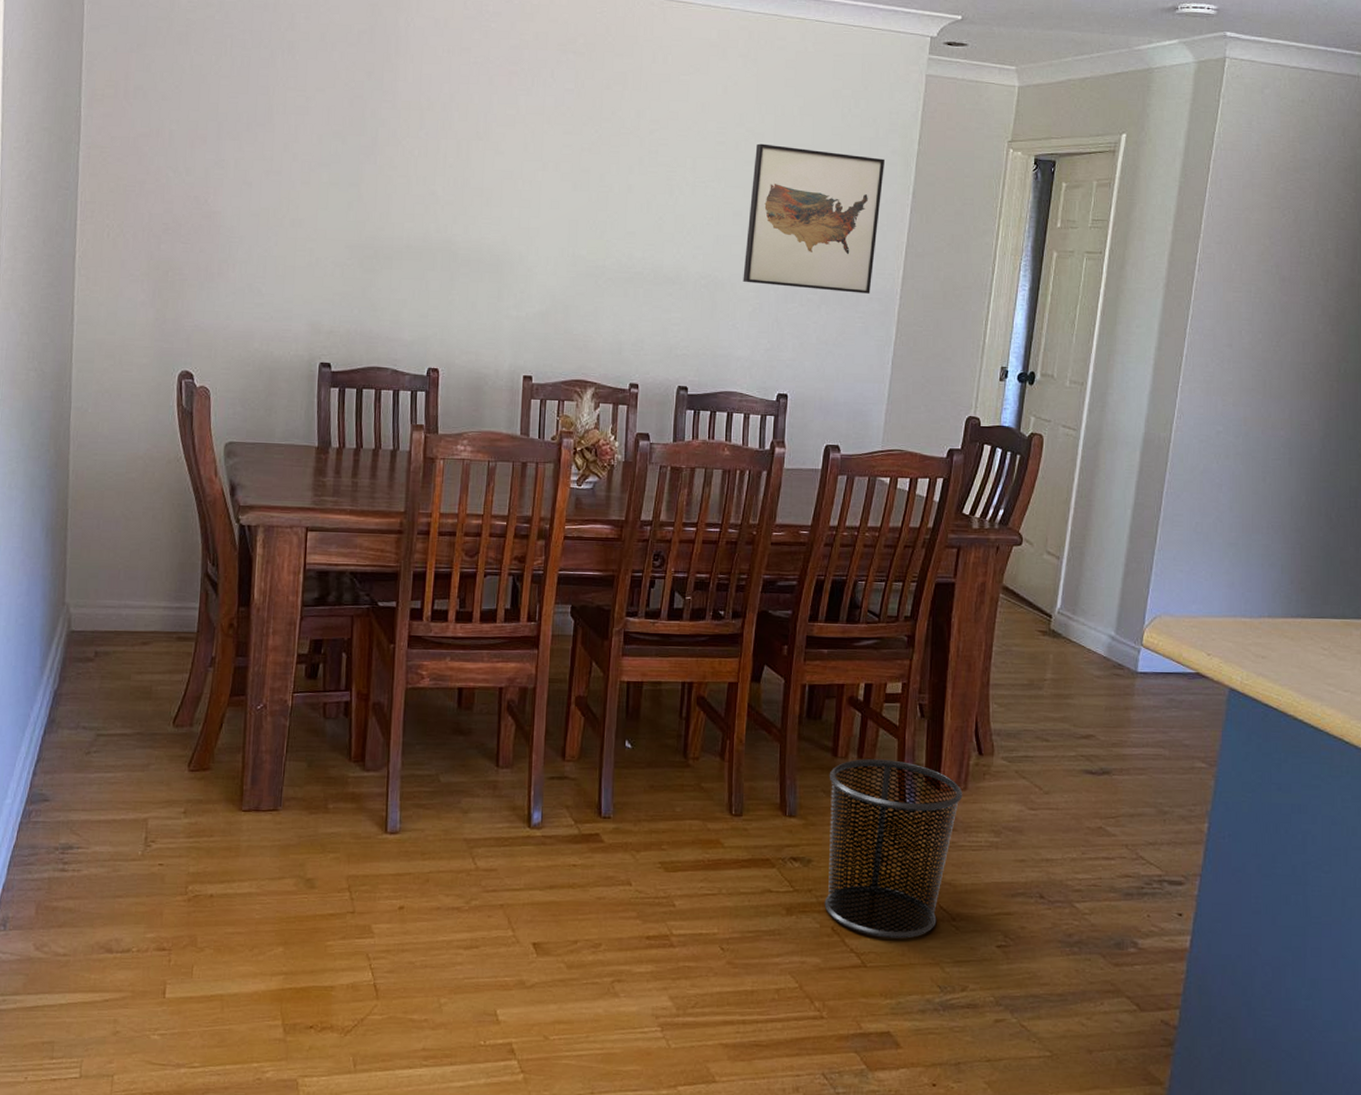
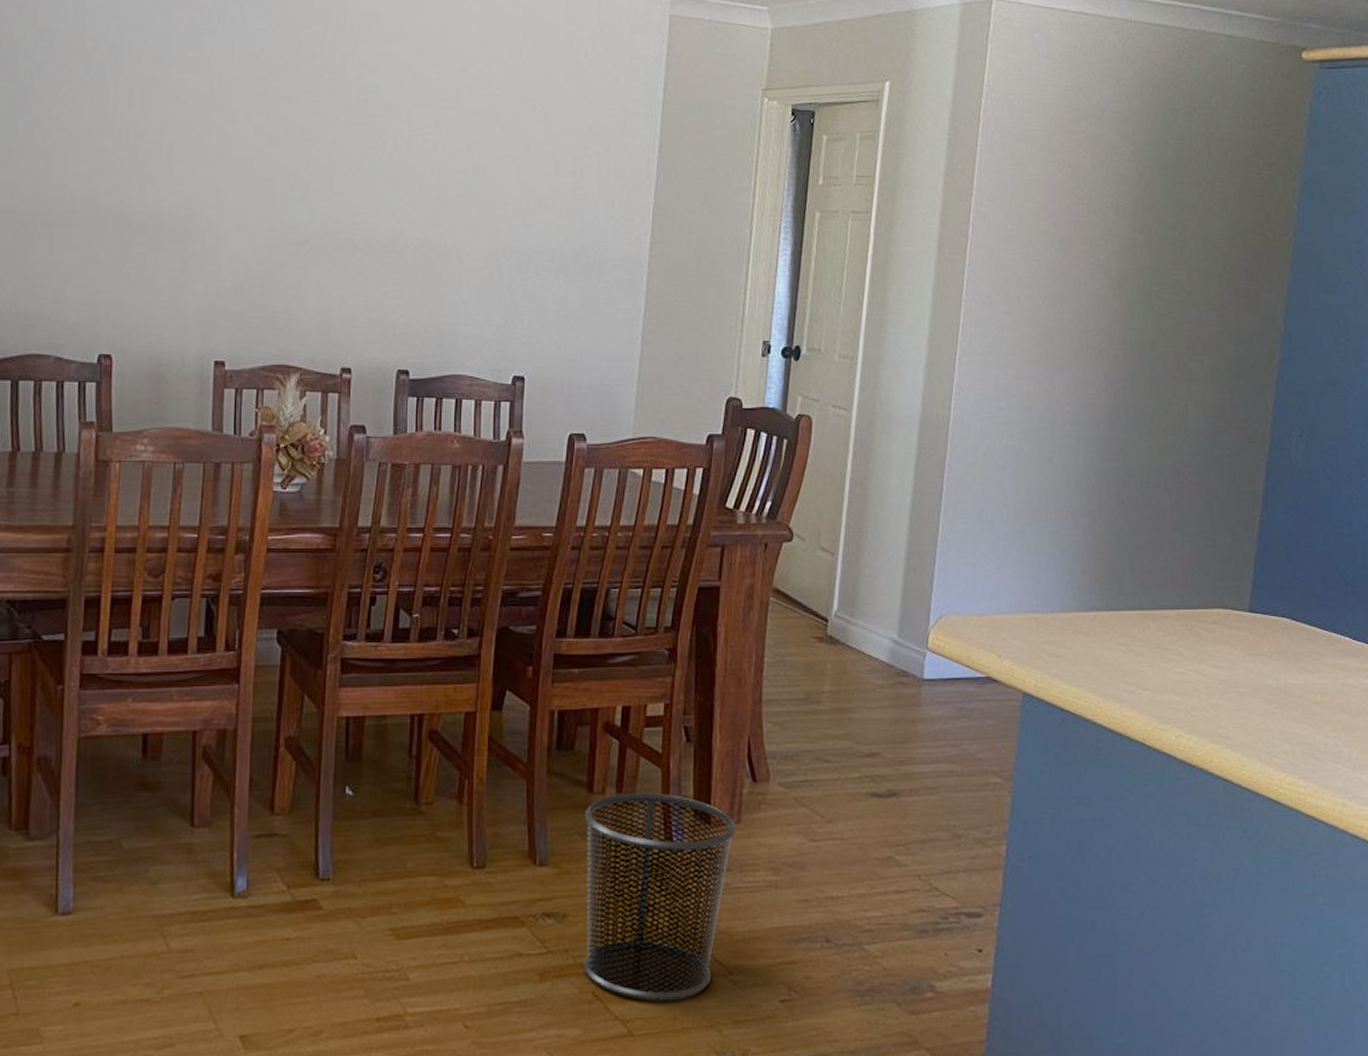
wall art: present [743,143,885,294] -> none [469,91,626,261]

